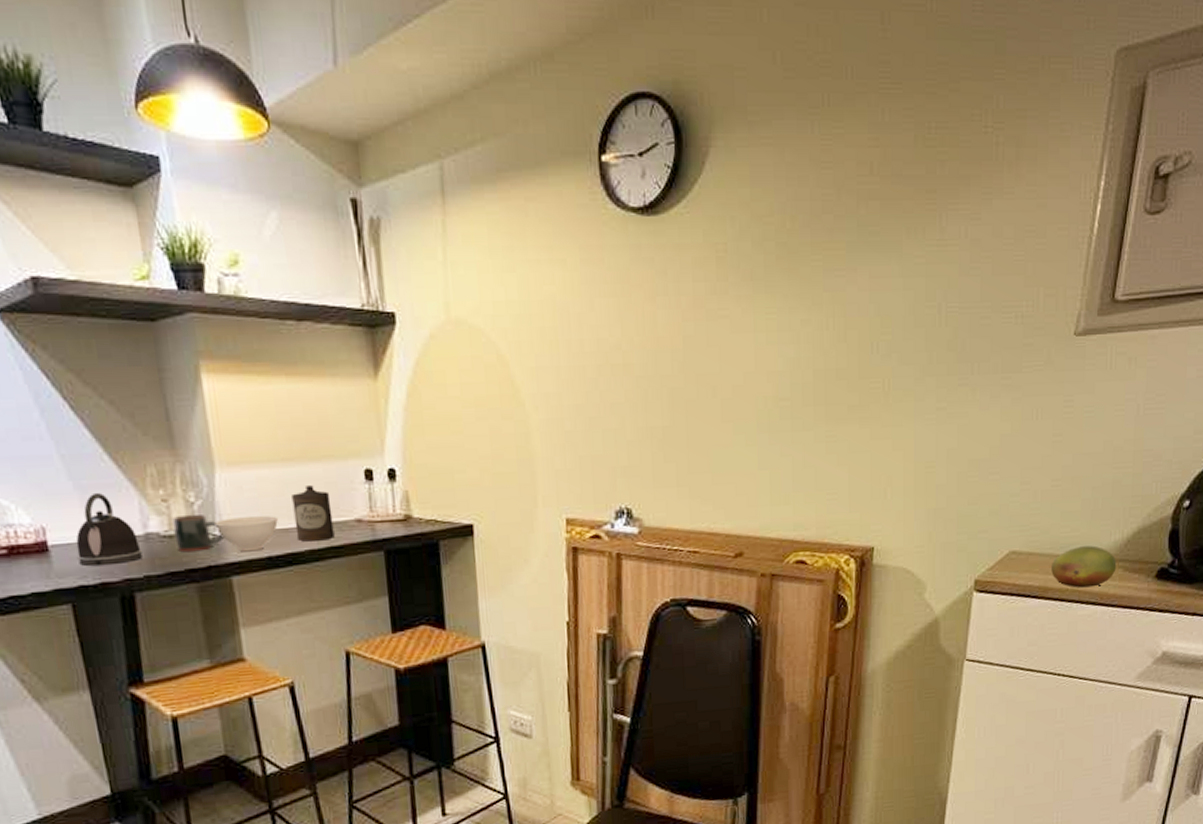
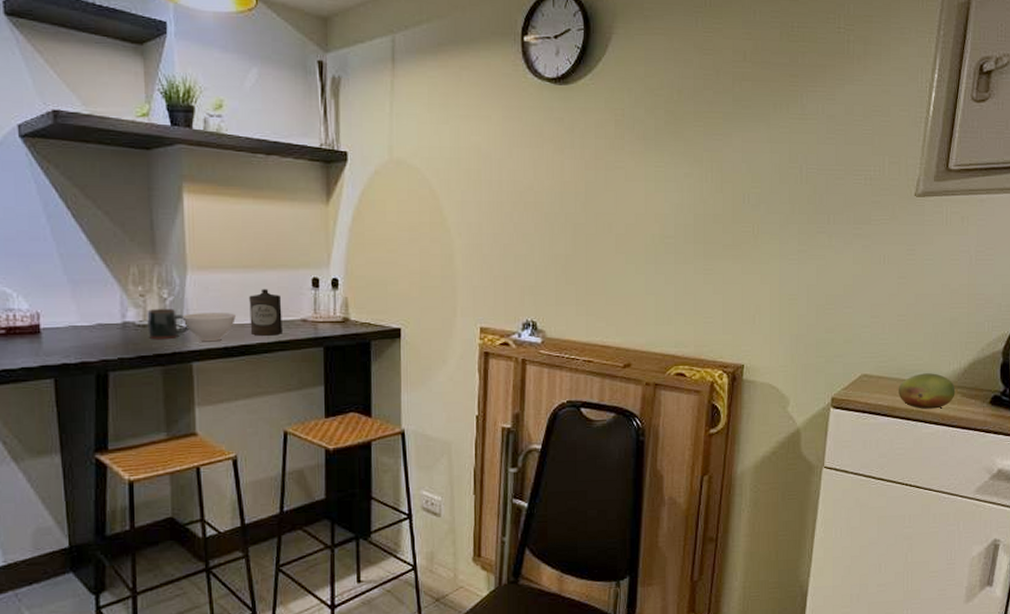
kettle: present [76,493,143,567] -> none [63,287,118,348]

